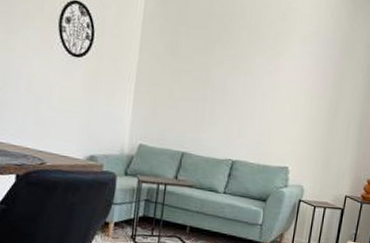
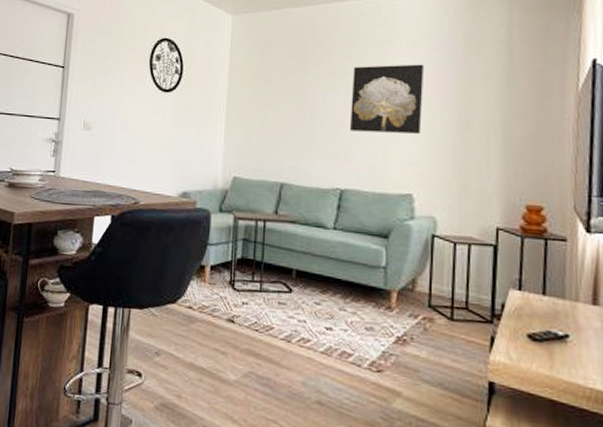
wall art: none [245,53,310,118] -> present [350,64,425,134]

